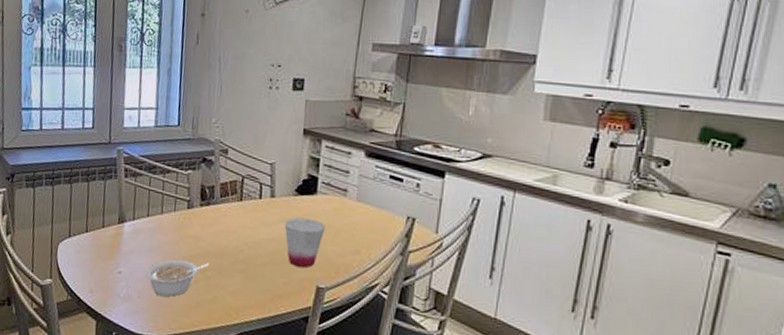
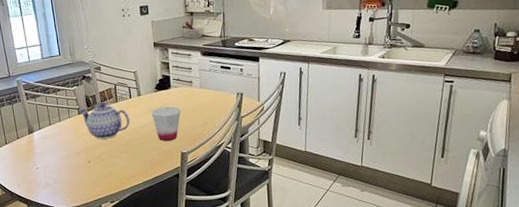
legume: present [146,259,209,297] -> none [56,150,101,179]
teapot: none [190,197,255,250] -> present [79,102,130,140]

